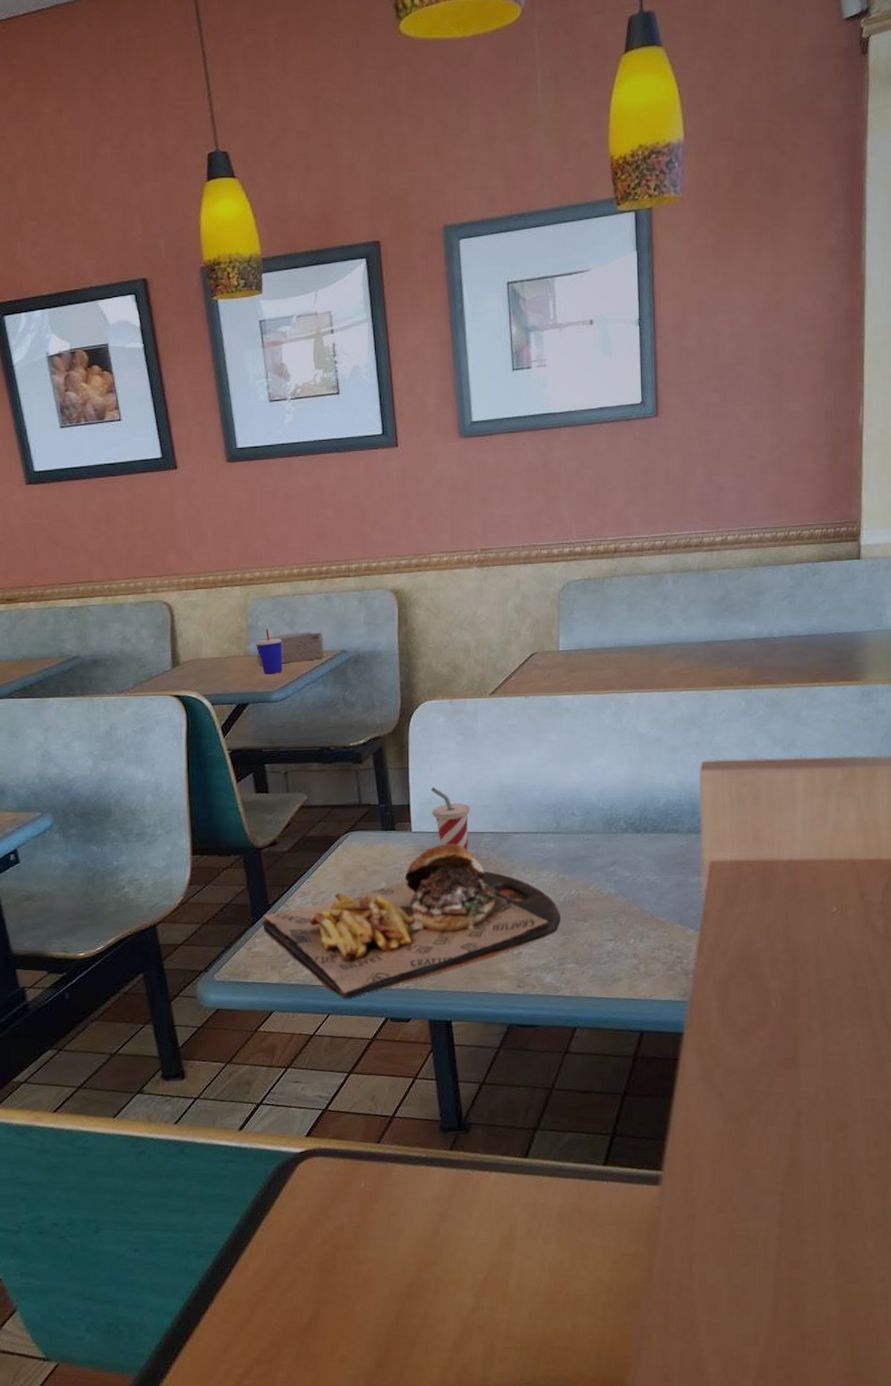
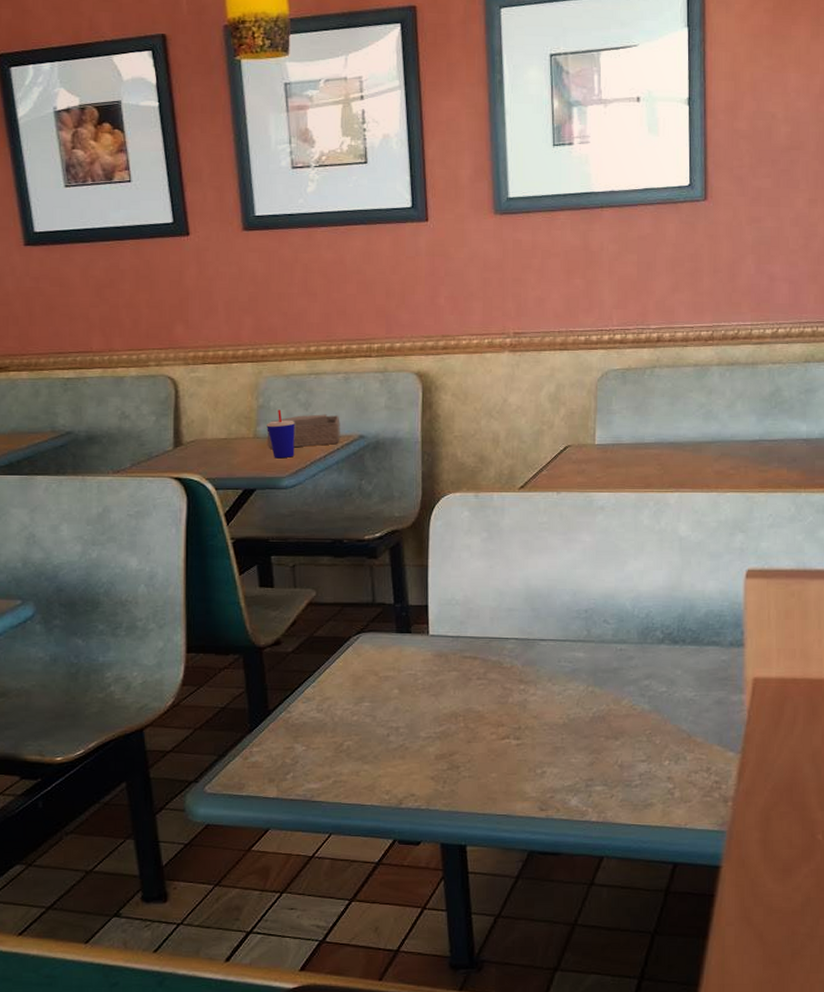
food tray: present [261,844,561,999] -> none [260,649,589,817]
beverage cup: present [431,786,471,851] -> none [452,586,494,658]

